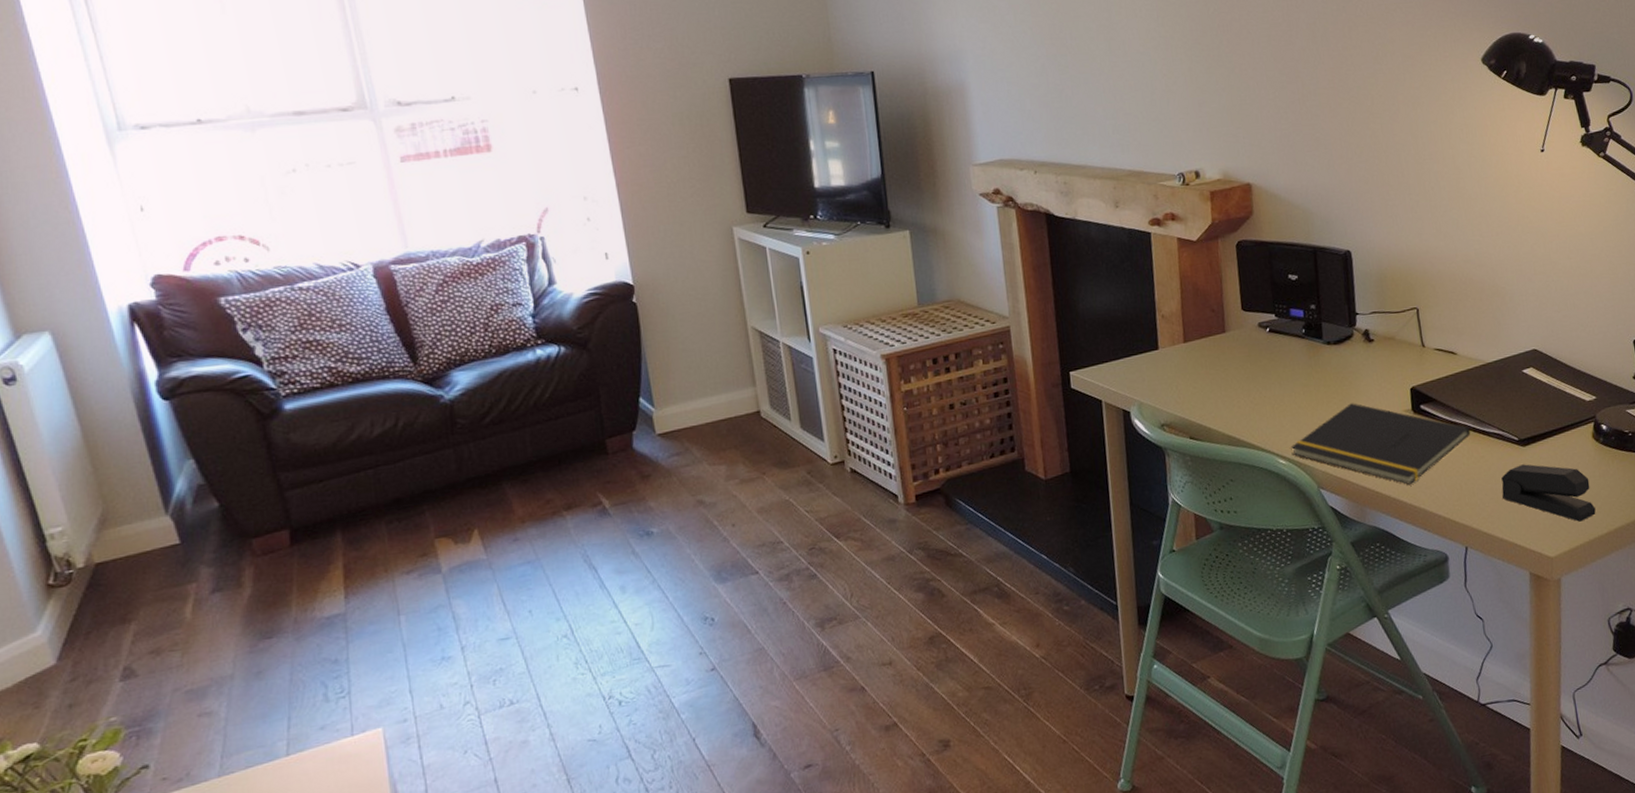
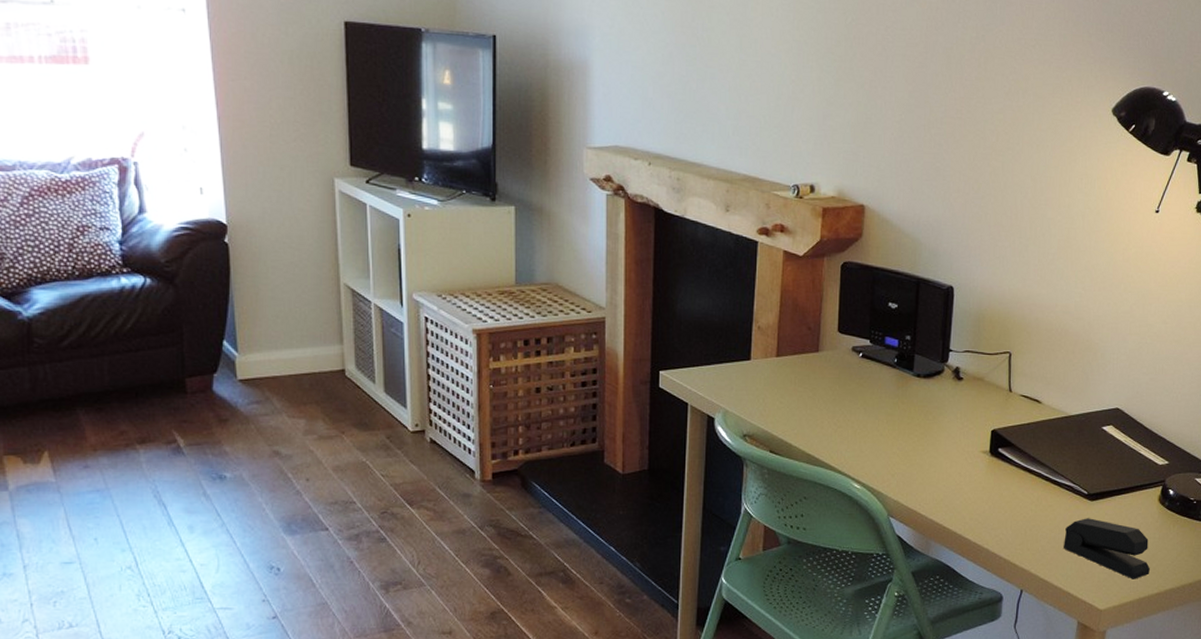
notepad: present [1290,403,1470,485] -> none [867,438,1042,523]

